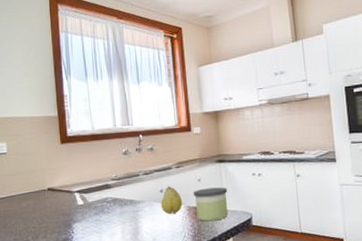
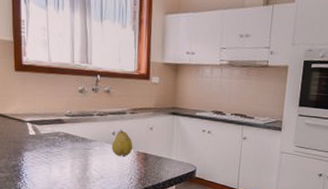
candle: present [193,187,229,222] -> none [144,137,177,169]

